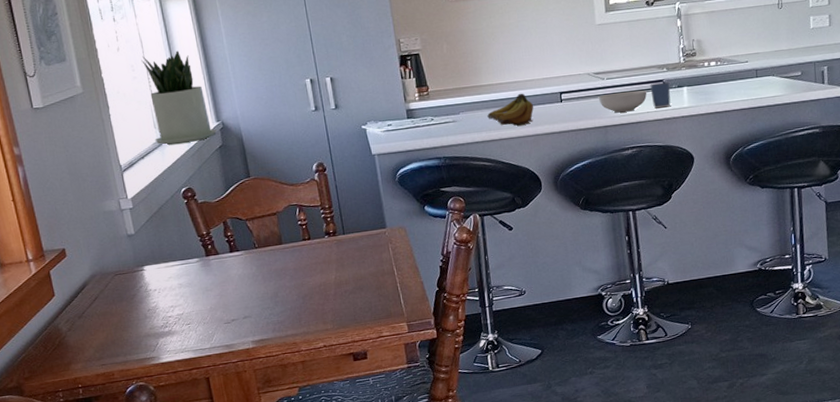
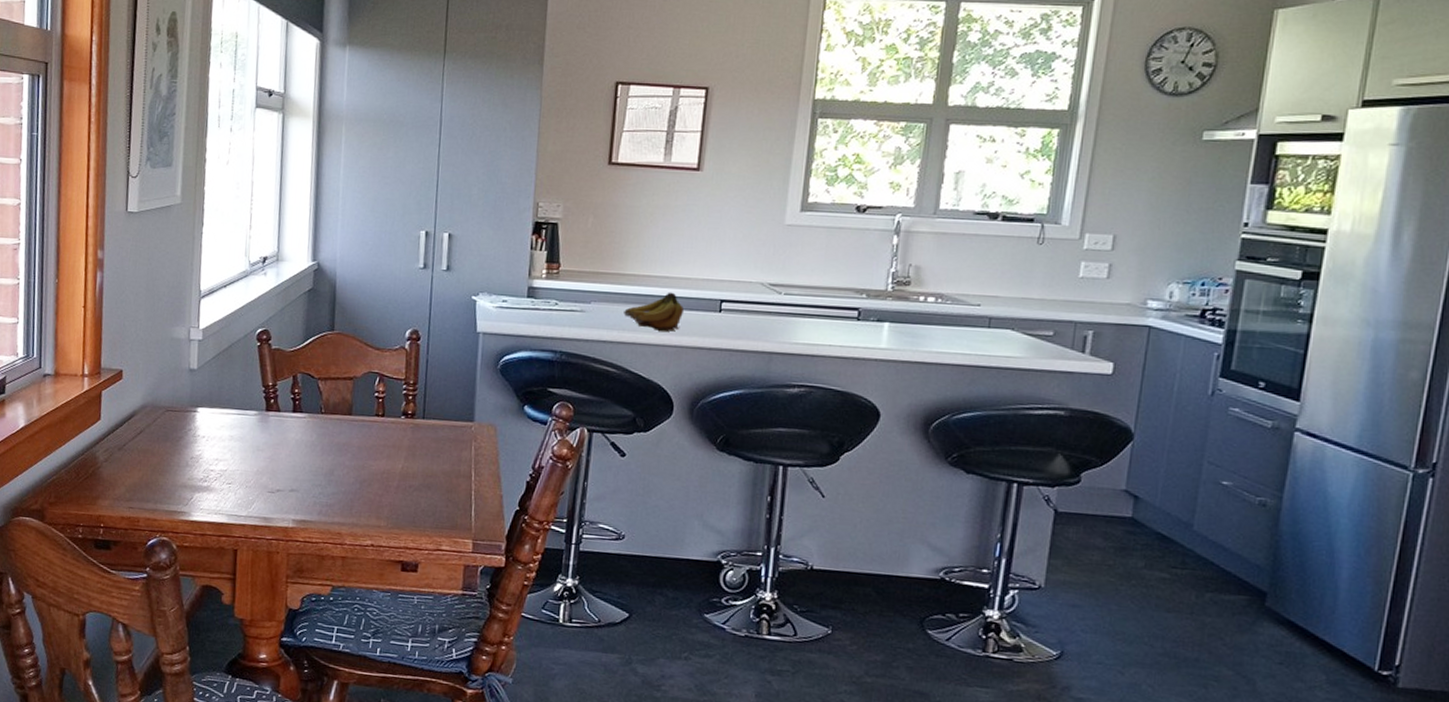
planter: present [141,50,218,145] -> none [242,174,311,279]
bowl: present [598,90,647,113] -> none [768,312,835,340]
mug: present [650,82,671,109] -> none [839,311,867,344]

